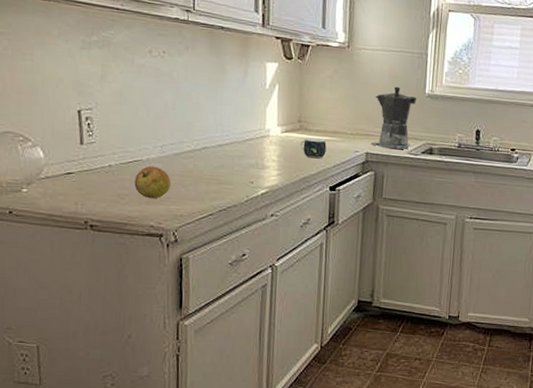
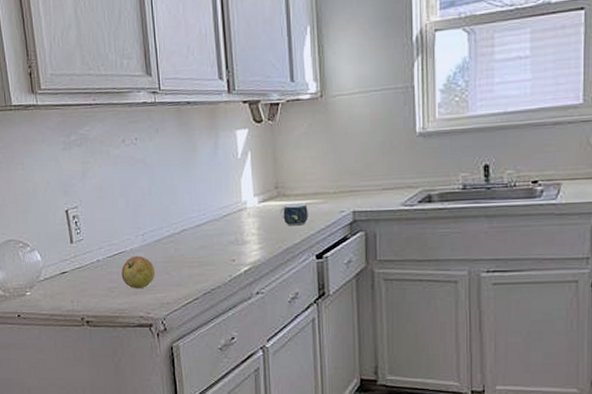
coffee maker: present [370,86,416,150] -> none [356,131,408,203]

